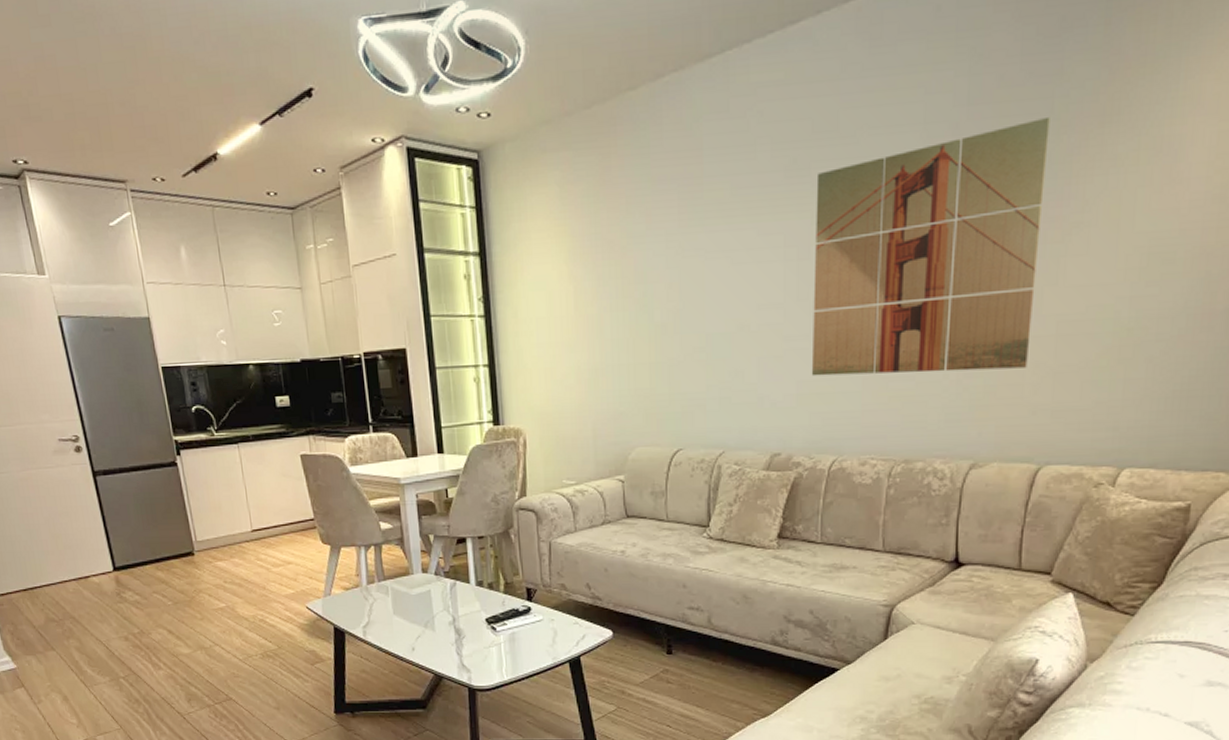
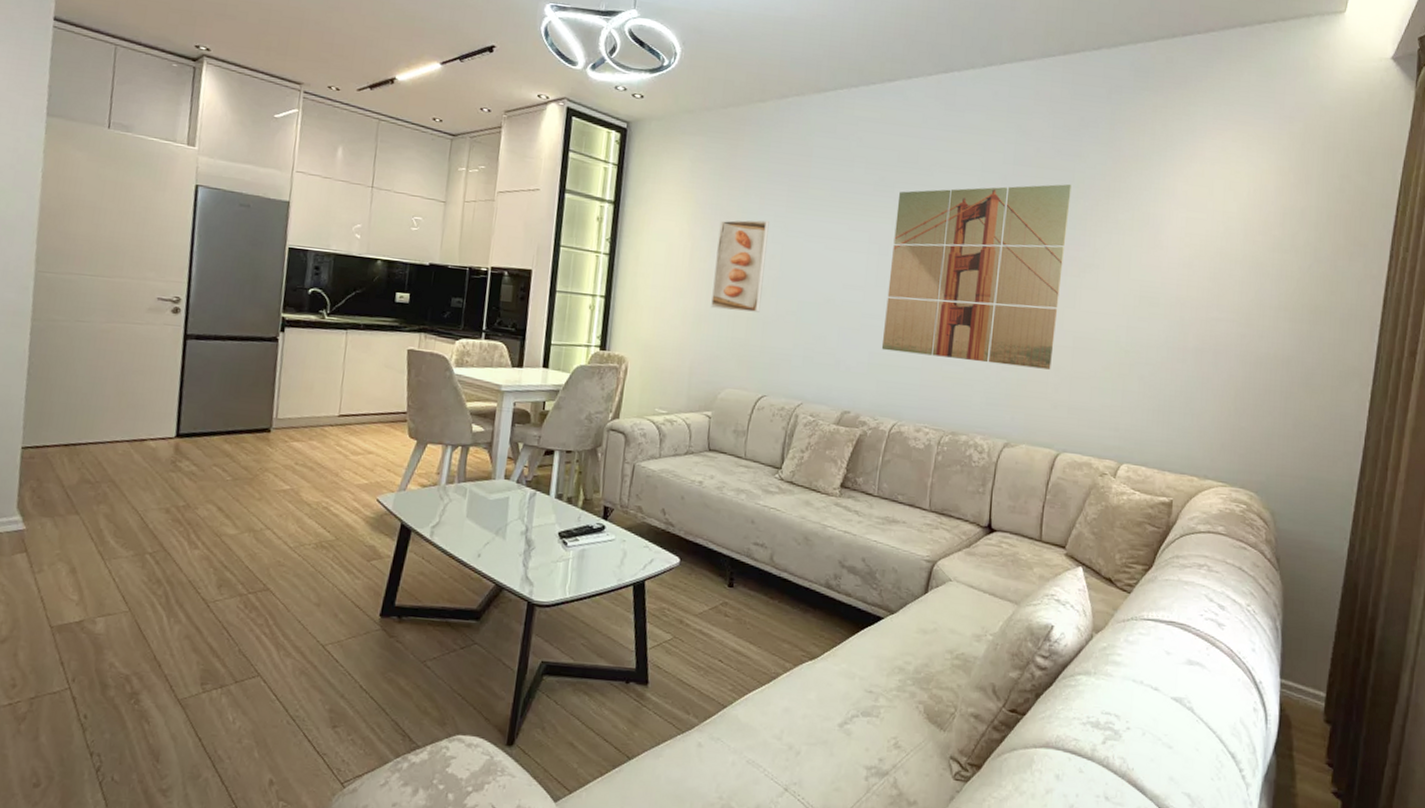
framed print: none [603,242,663,360] -> present [711,220,769,312]

